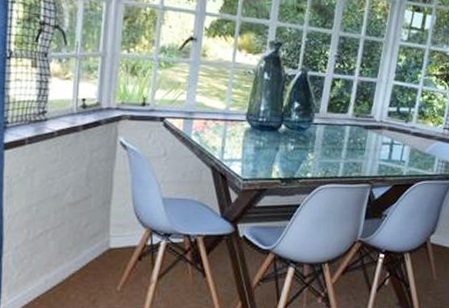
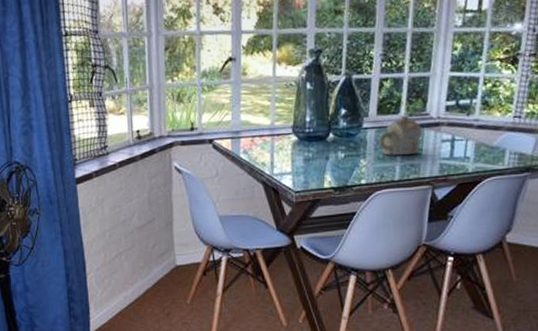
teapot: none [326,115,367,154] -> present [378,115,423,156]

